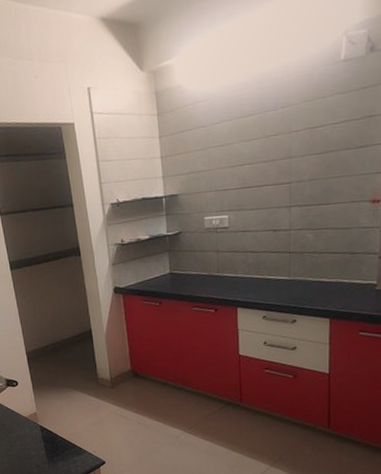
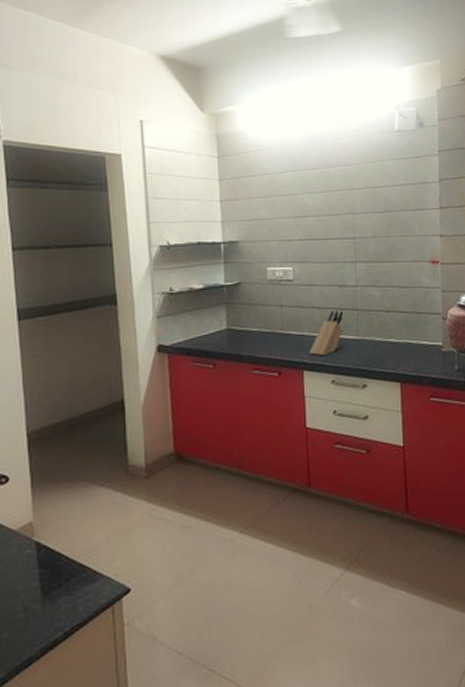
knife block: none [242,253,276,295] -> present [309,310,344,356]

